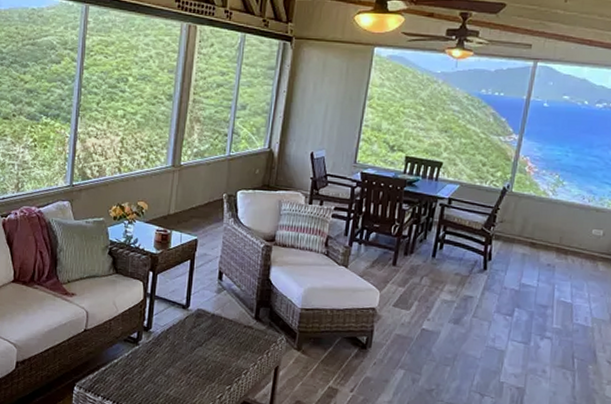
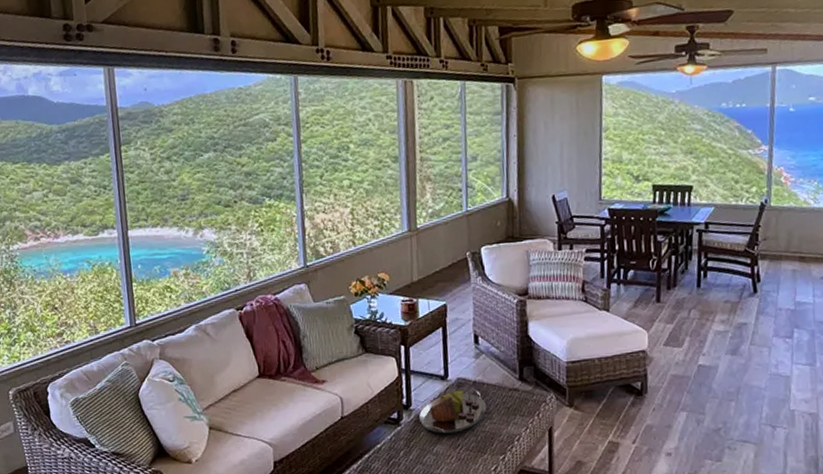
serving tray: none [157,320,221,359] -> present [419,388,487,434]

